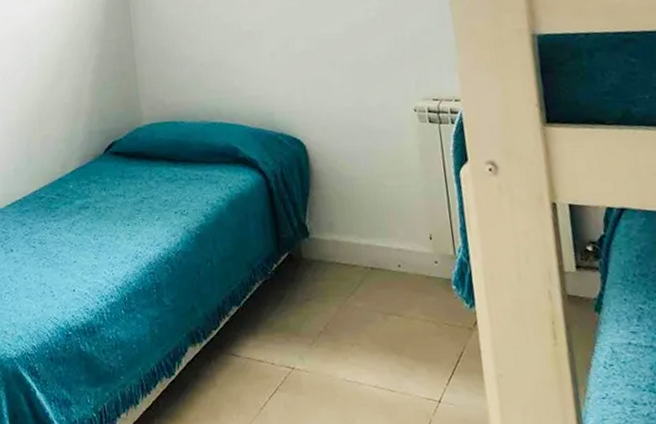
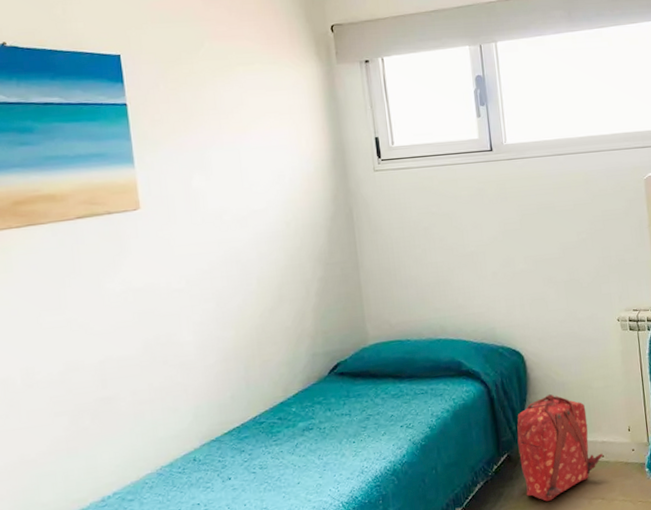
backpack: none [298,190,399,311] -> present [517,394,603,502]

